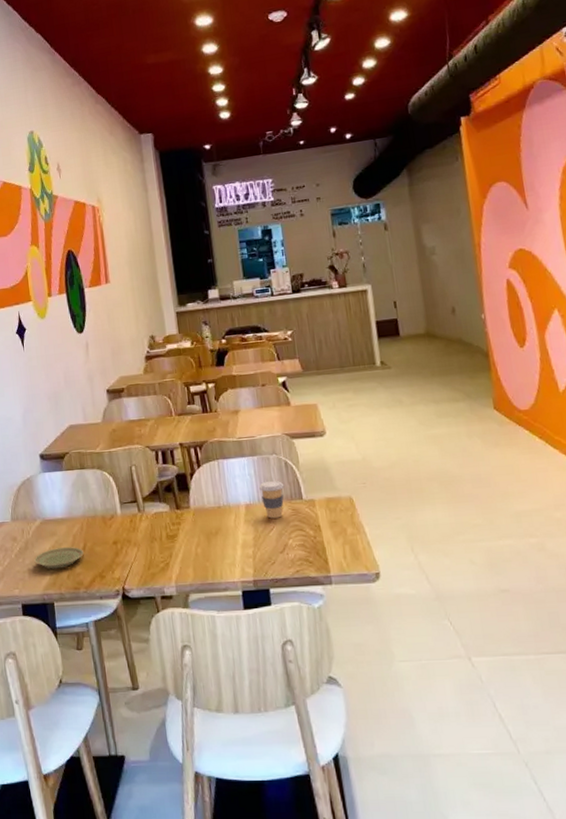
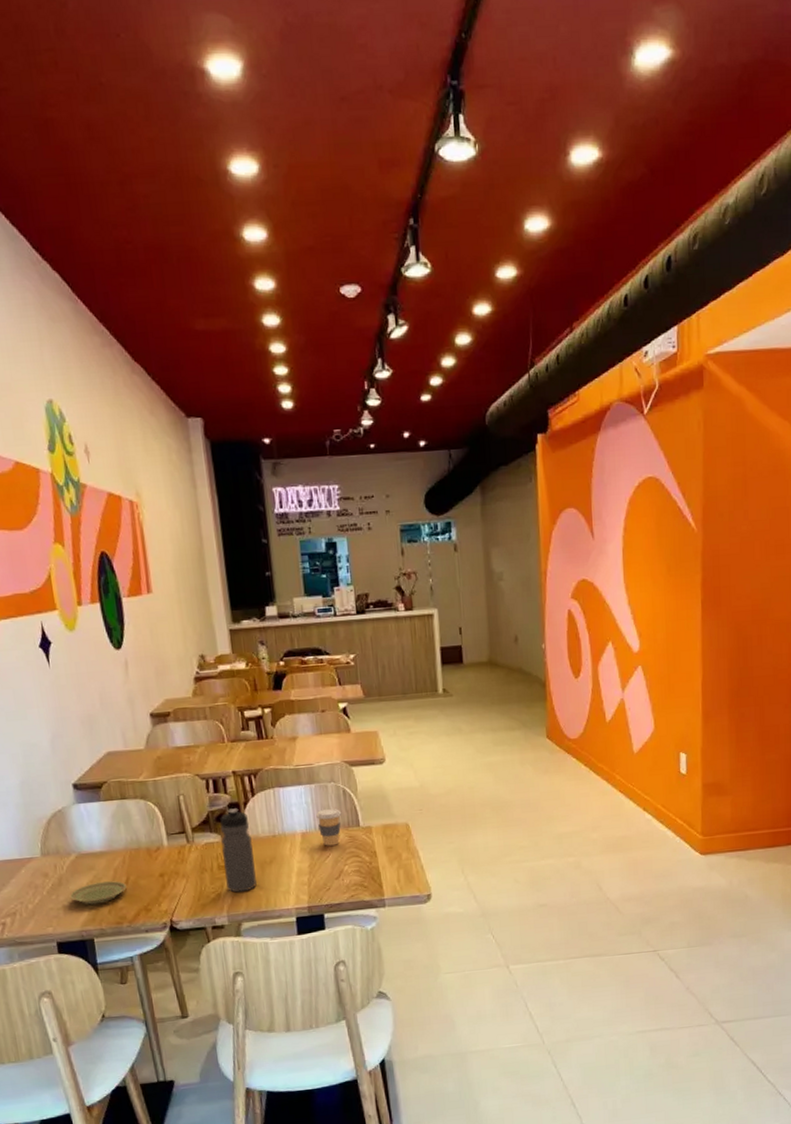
water bottle: none [168,479,203,563] -> present [220,808,257,893]

